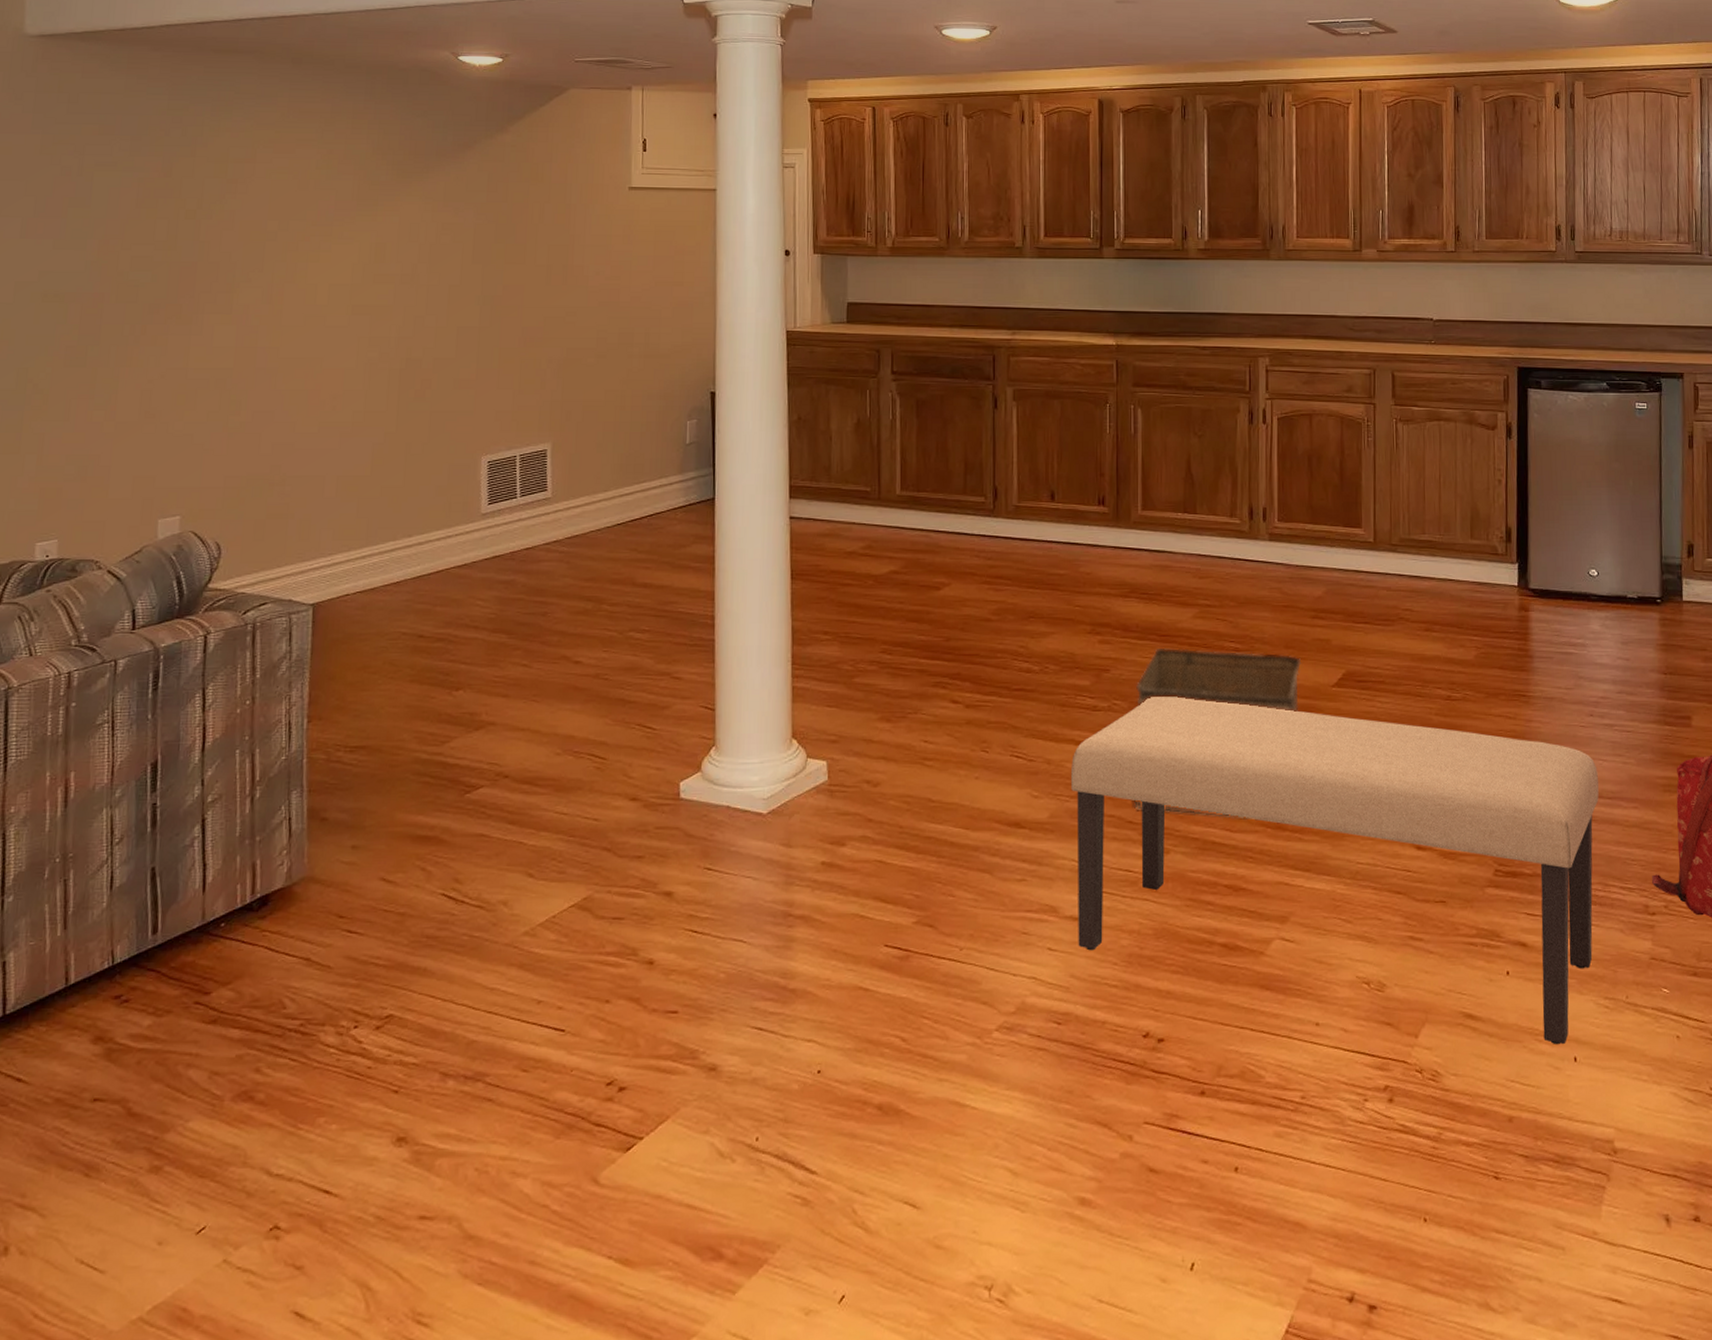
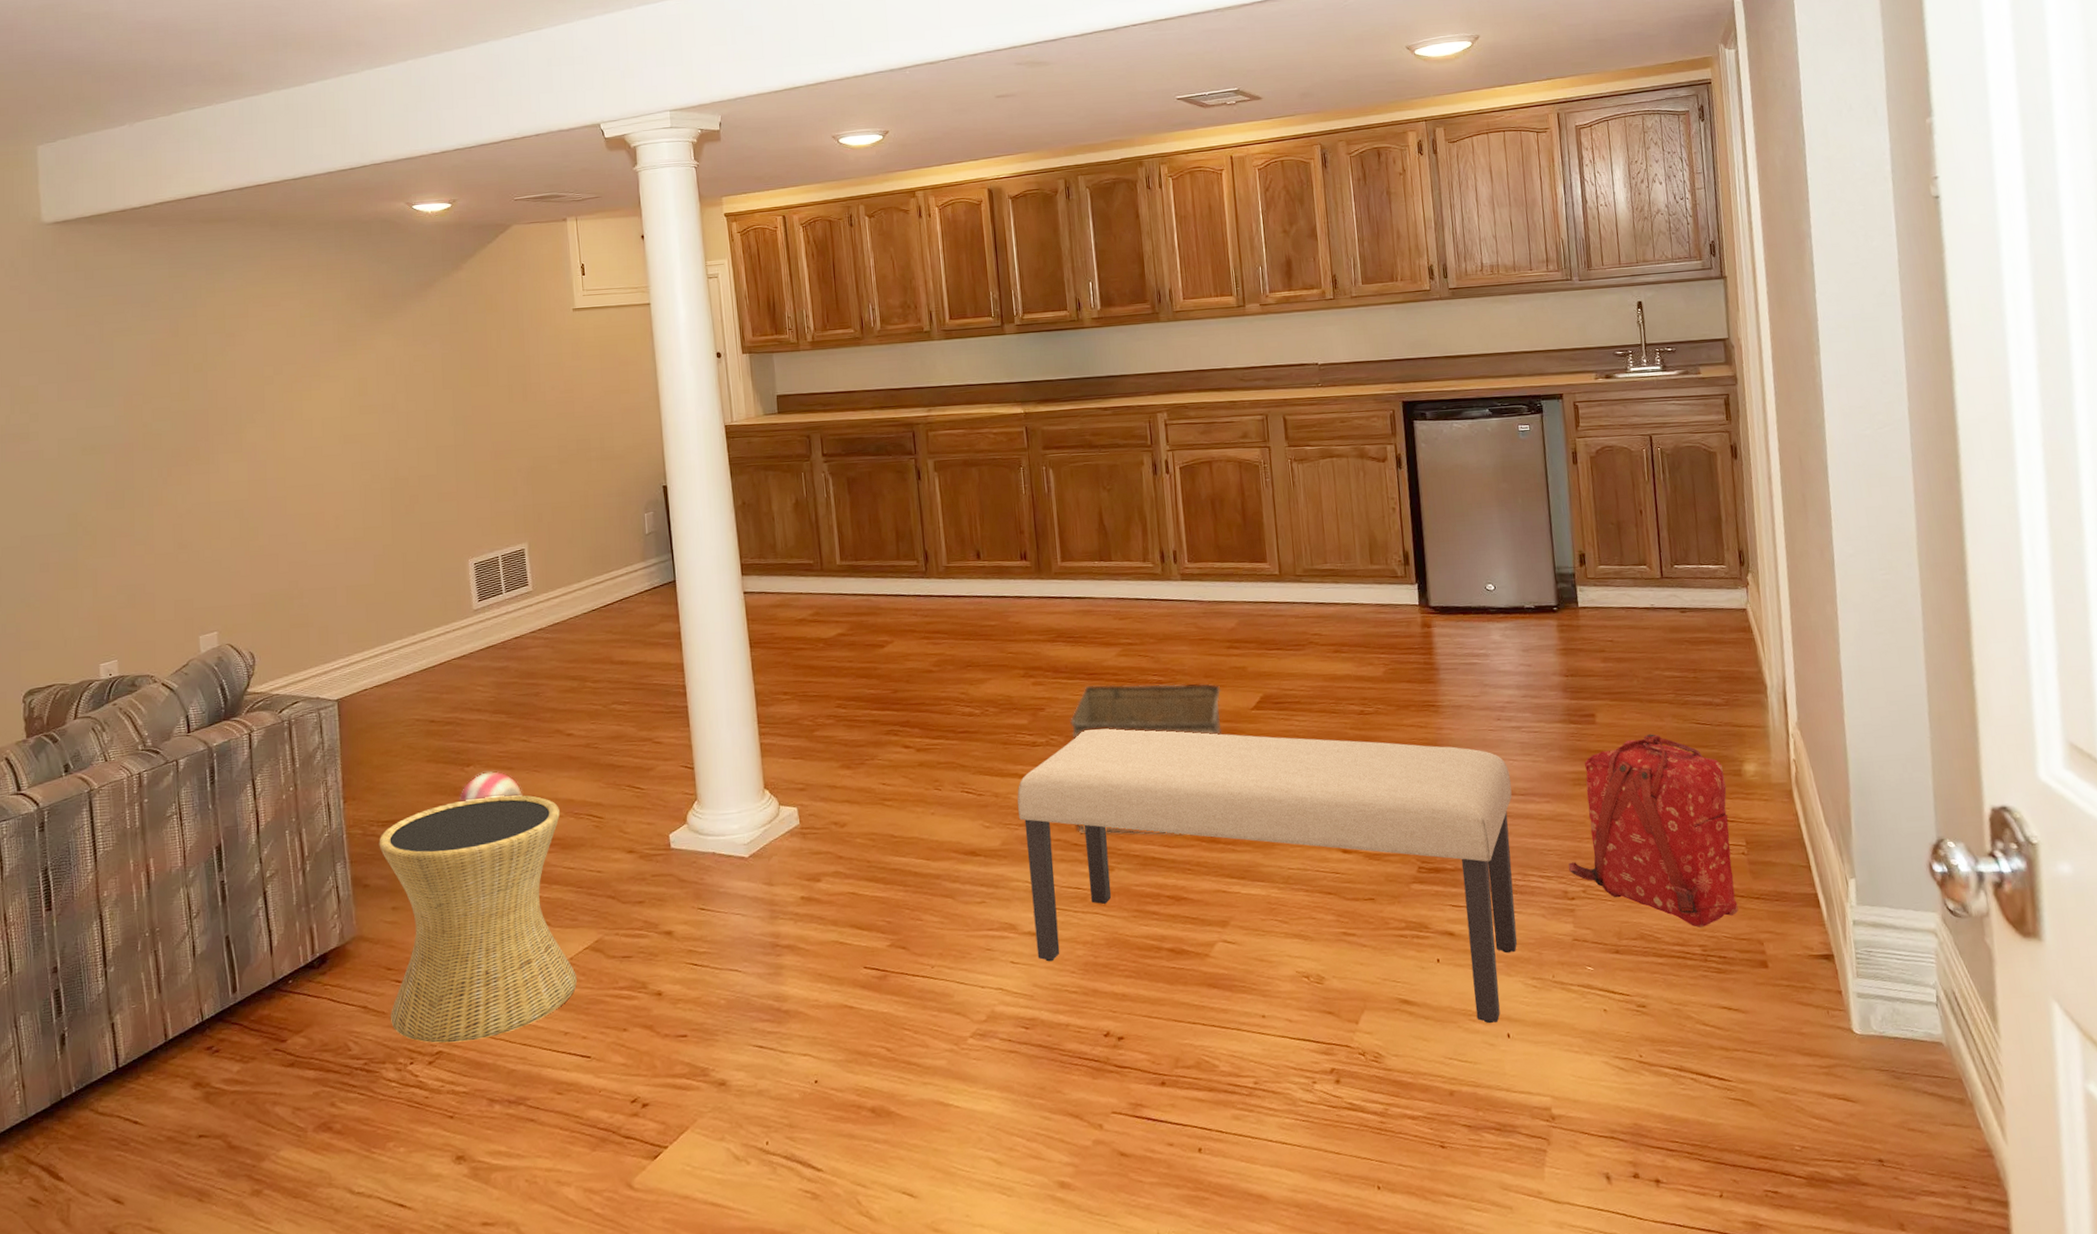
side table: none [337,726,558,1006] -> present [379,795,577,1043]
ball: none [442,698,517,731] -> present [458,771,522,803]

